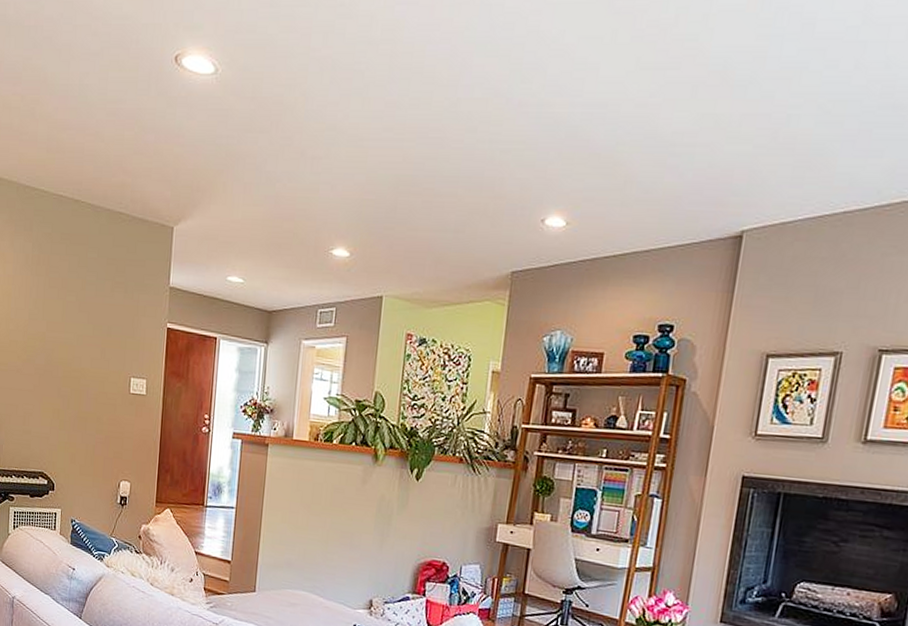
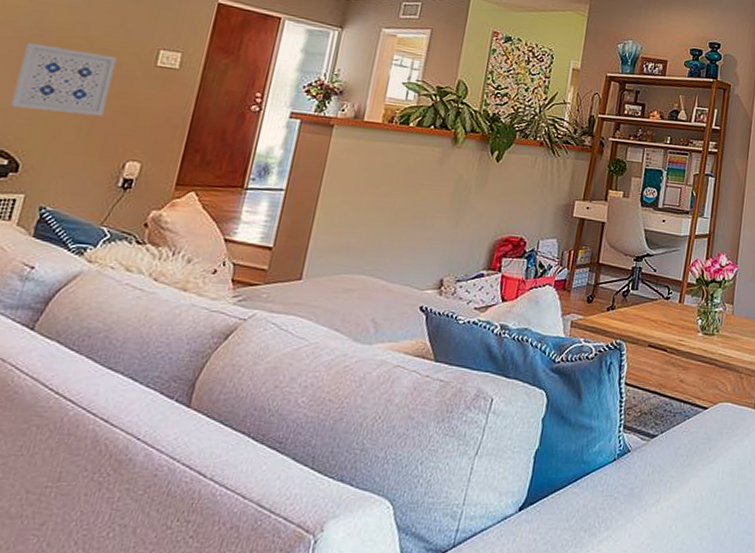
wall art: none [41,378,103,441] -> present [10,42,118,117]

